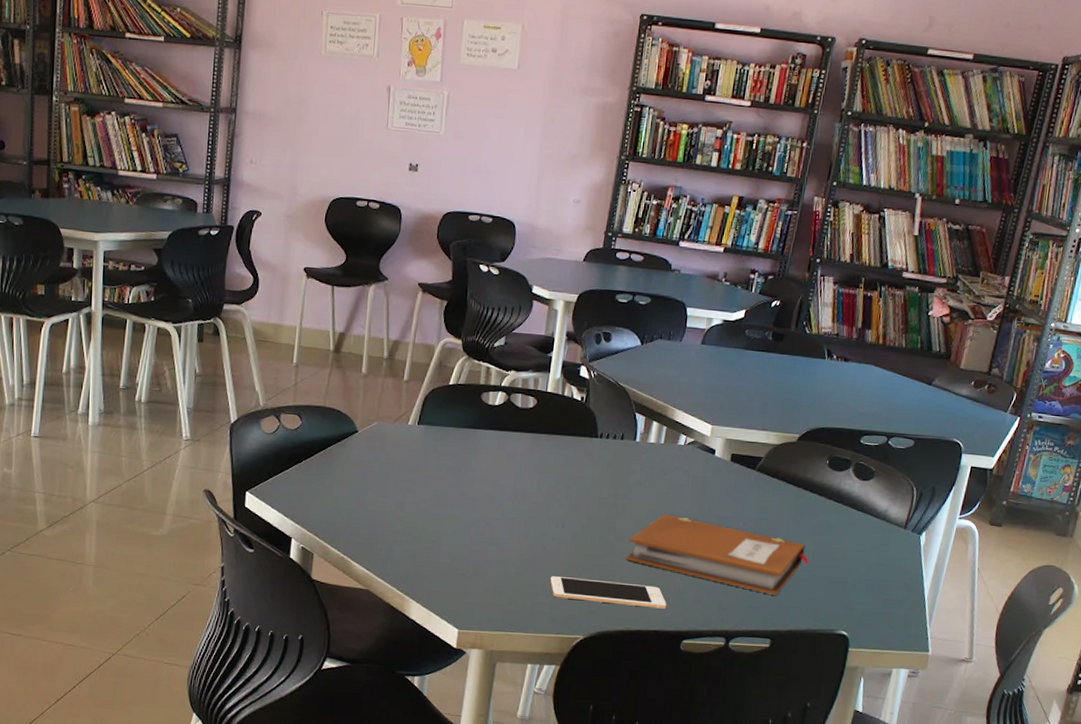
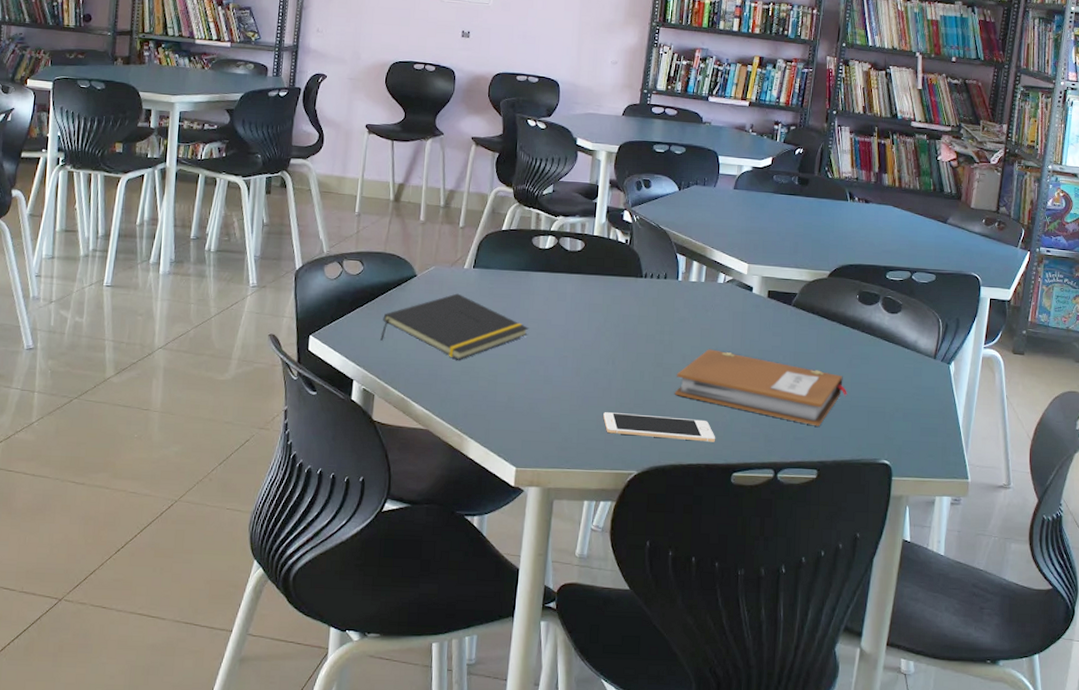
notepad: none [320,451,476,520] -> present [380,293,529,360]

